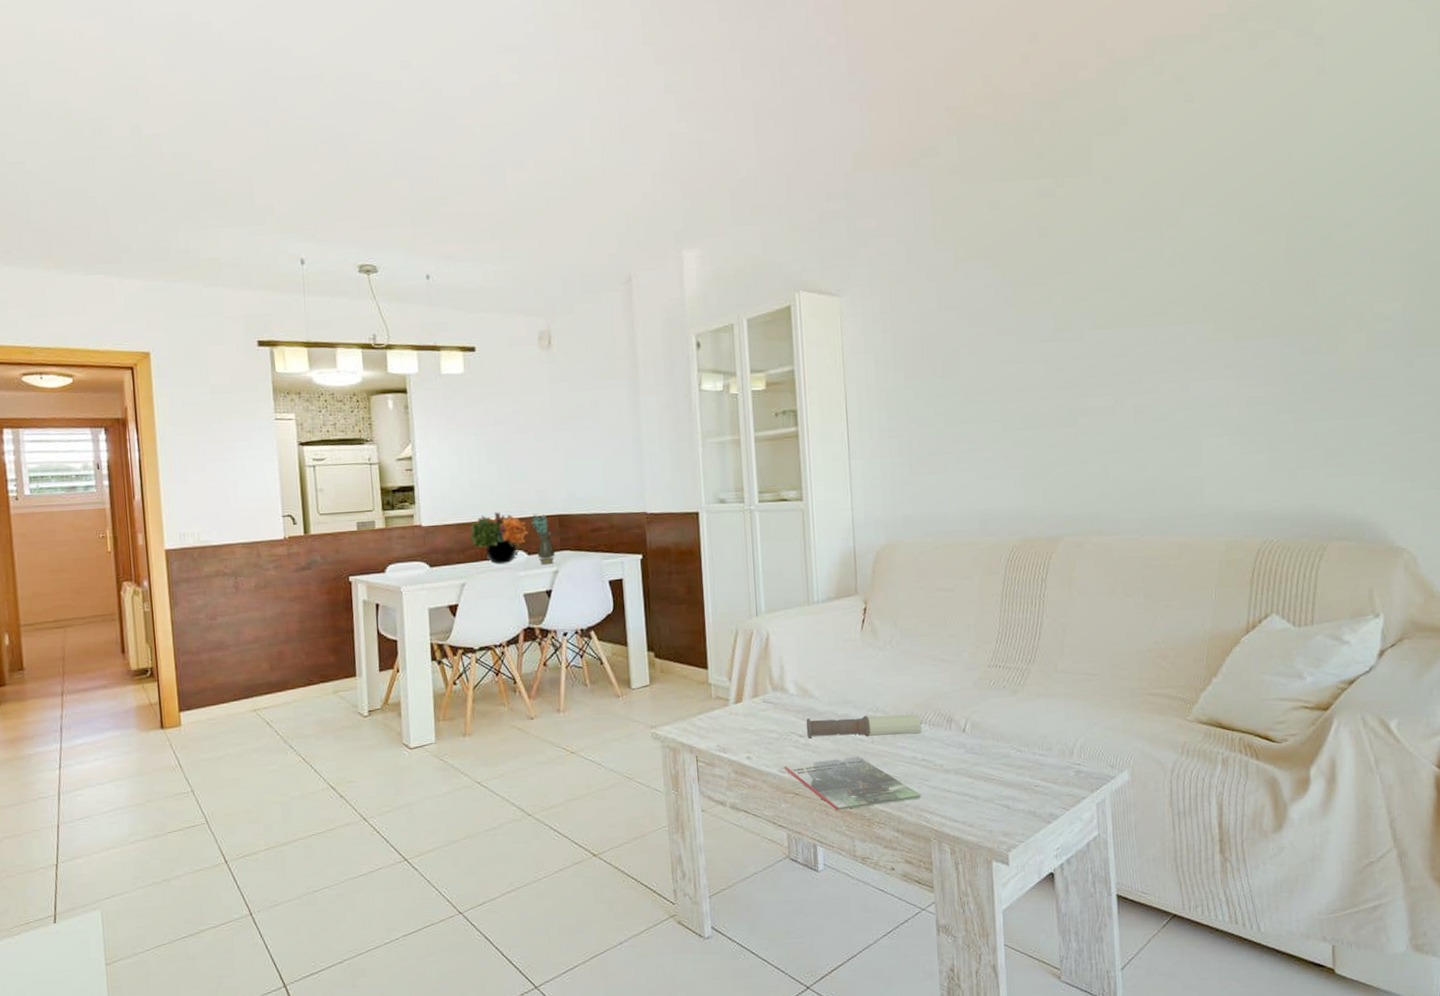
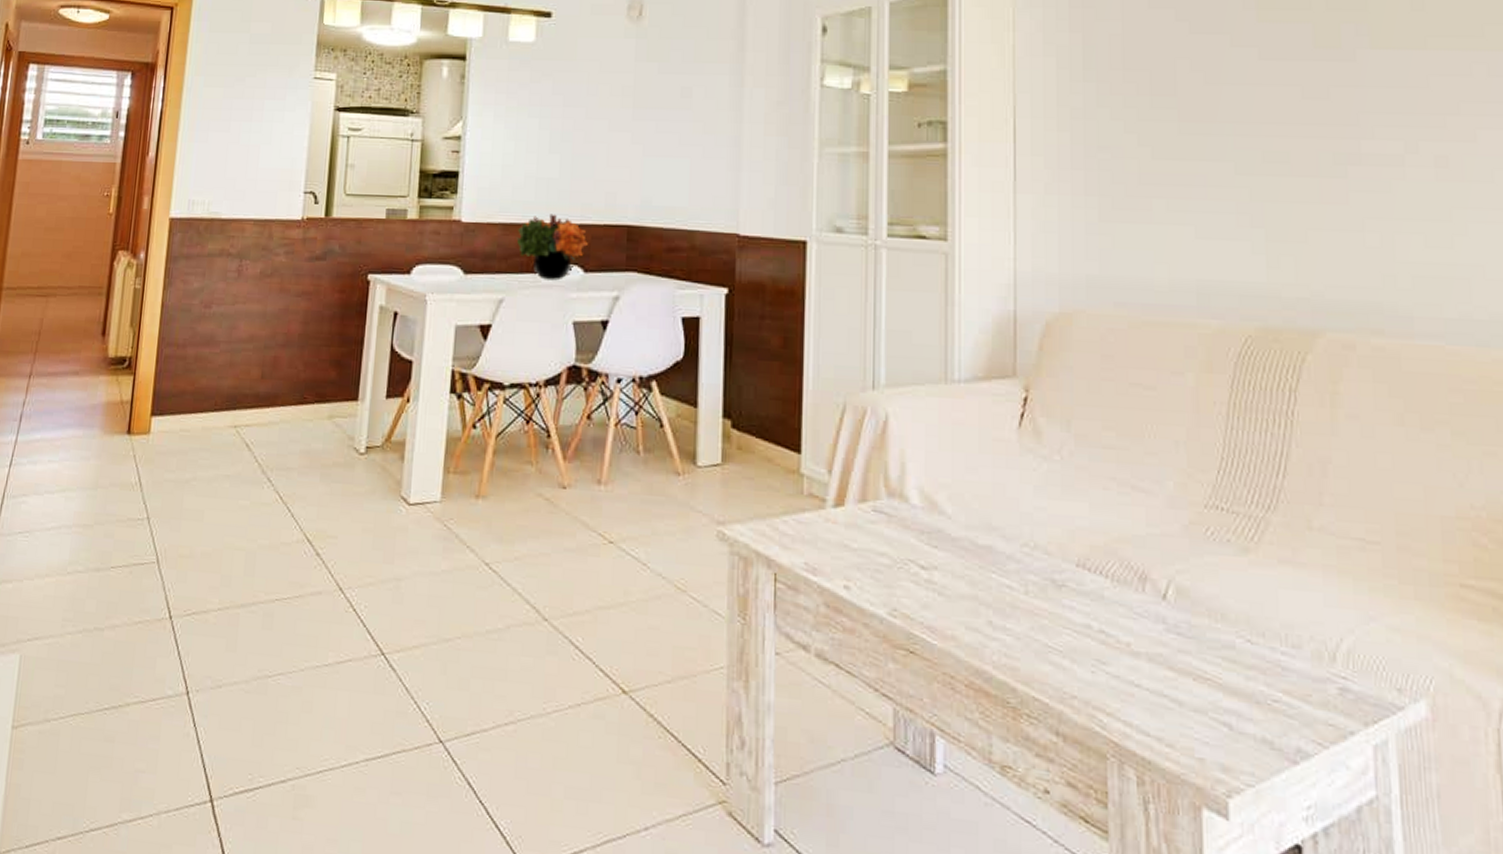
vase: present [531,513,555,564] -> none [593,220,618,287]
magazine: present [785,757,921,811] -> none [897,607,1095,690]
candle: present [806,714,923,739] -> none [931,542,1102,591]

